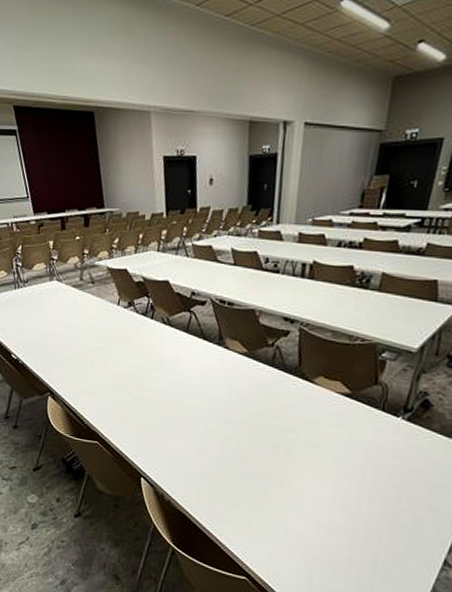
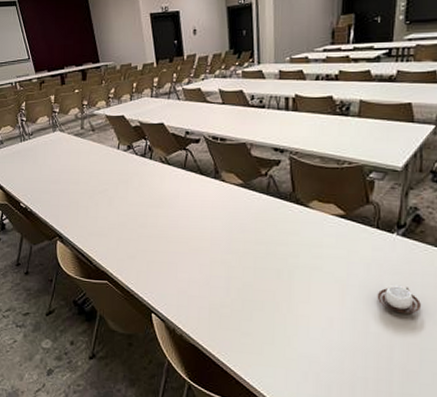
cup: none [372,469,417,500] -> present [377,284,421,314]

